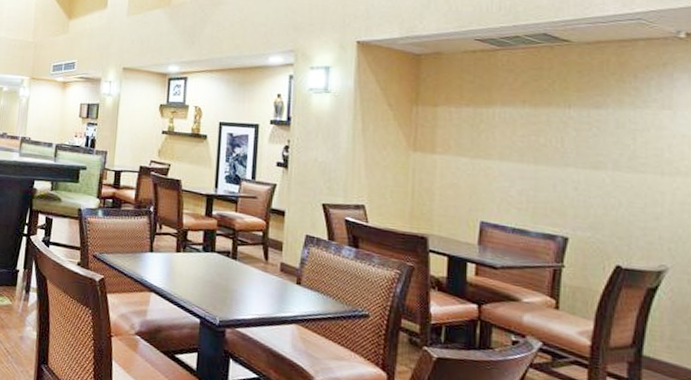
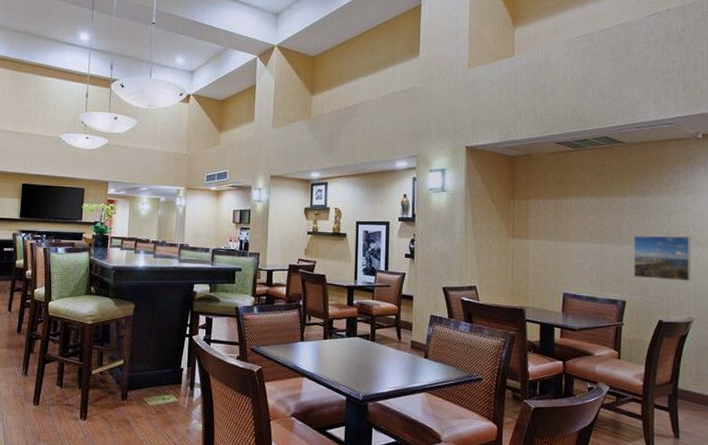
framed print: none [580,157,666,220] -> present [633,235,691,282]

